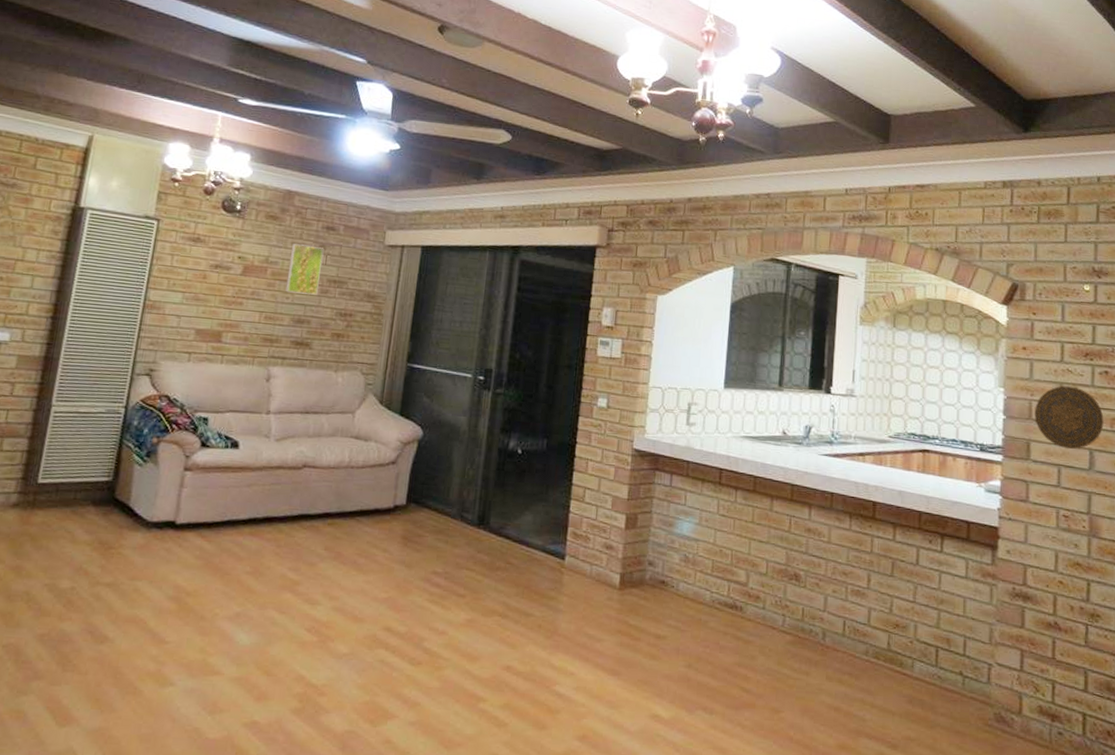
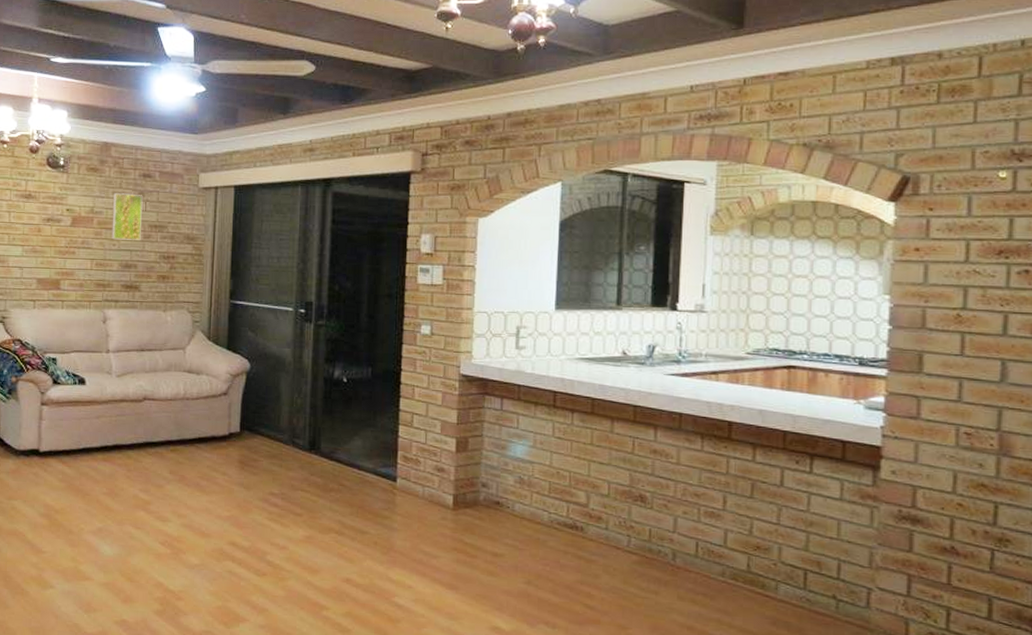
decorative plate: present [1035,385,1104,449] -> none [929,289,1022,360]

